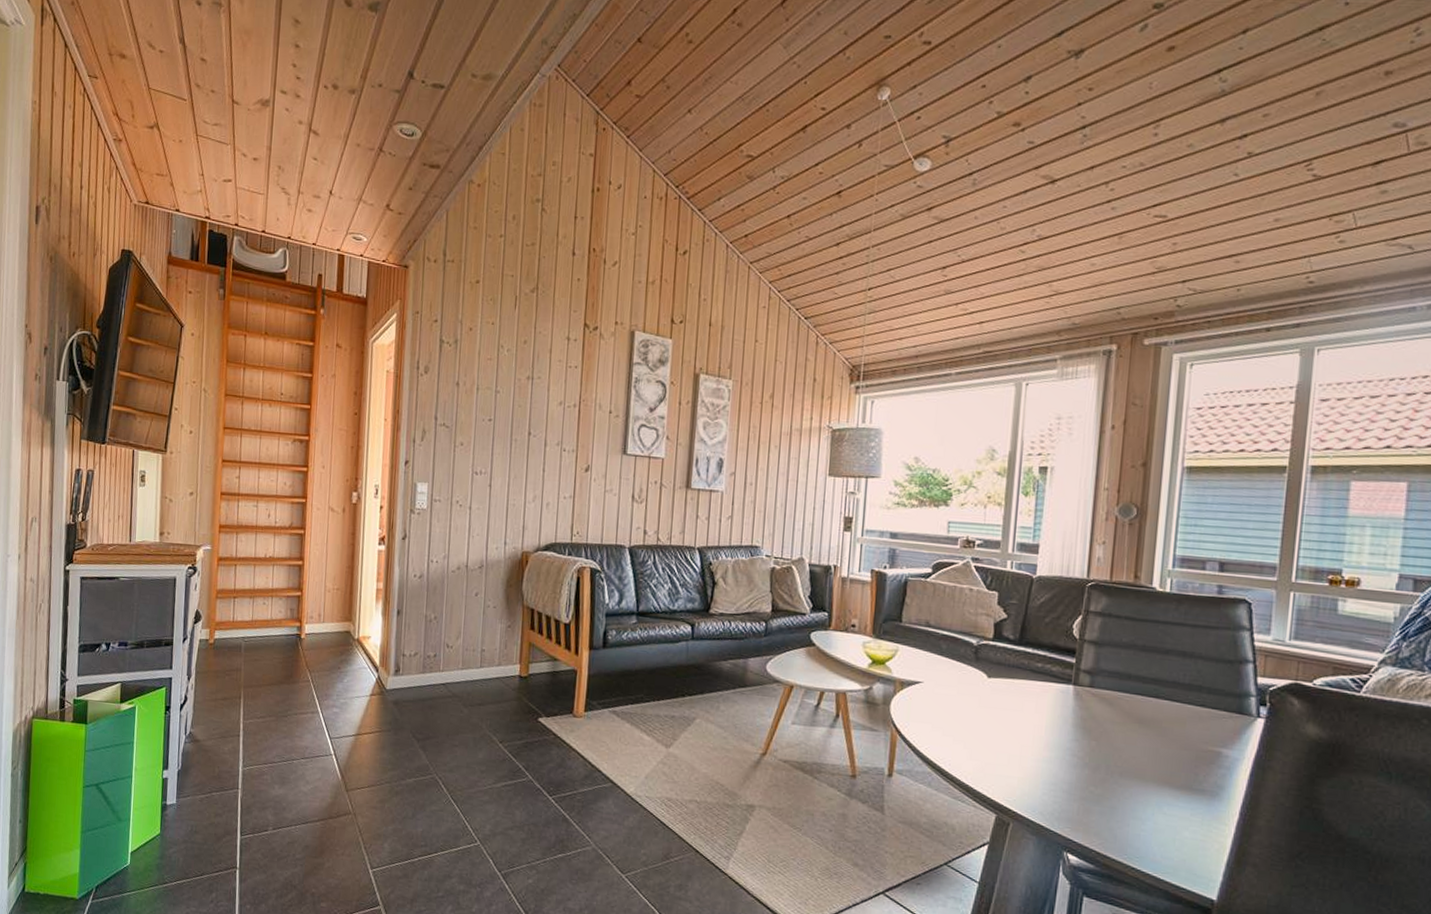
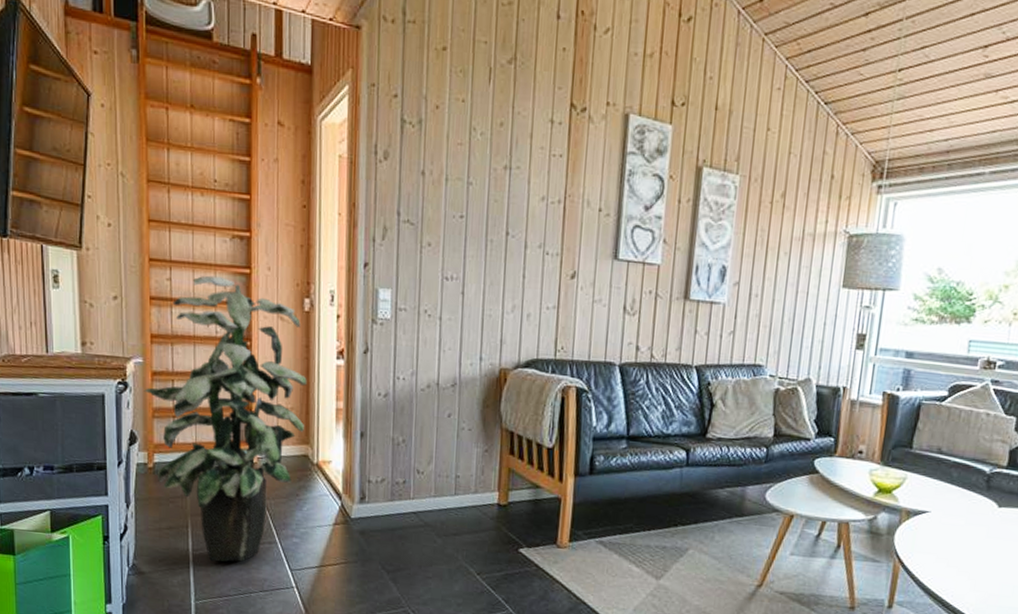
indoor plant: none [210,473,352,730] -> present [144,275,307,562]

